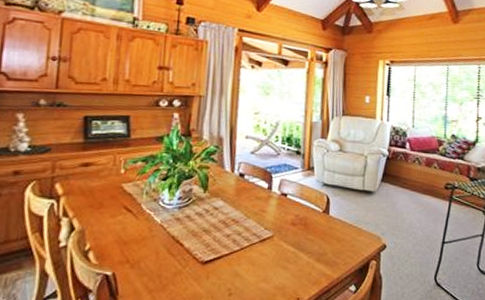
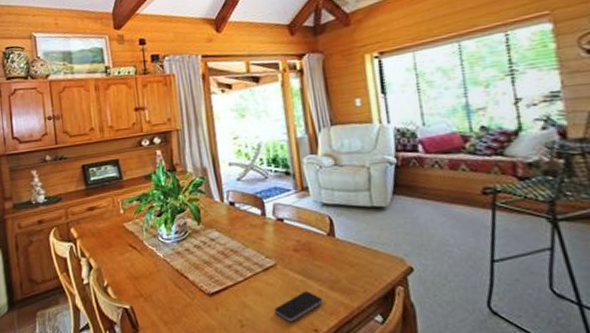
smartphone: none [263,263,309,291] -> present [274,291,323,322]

